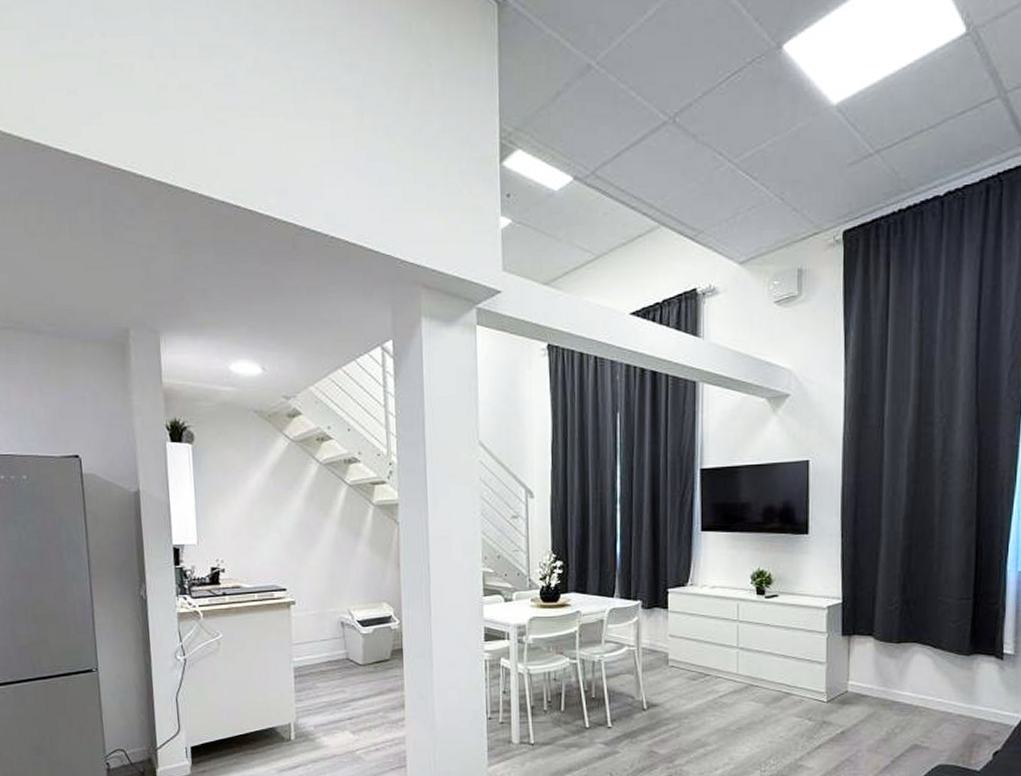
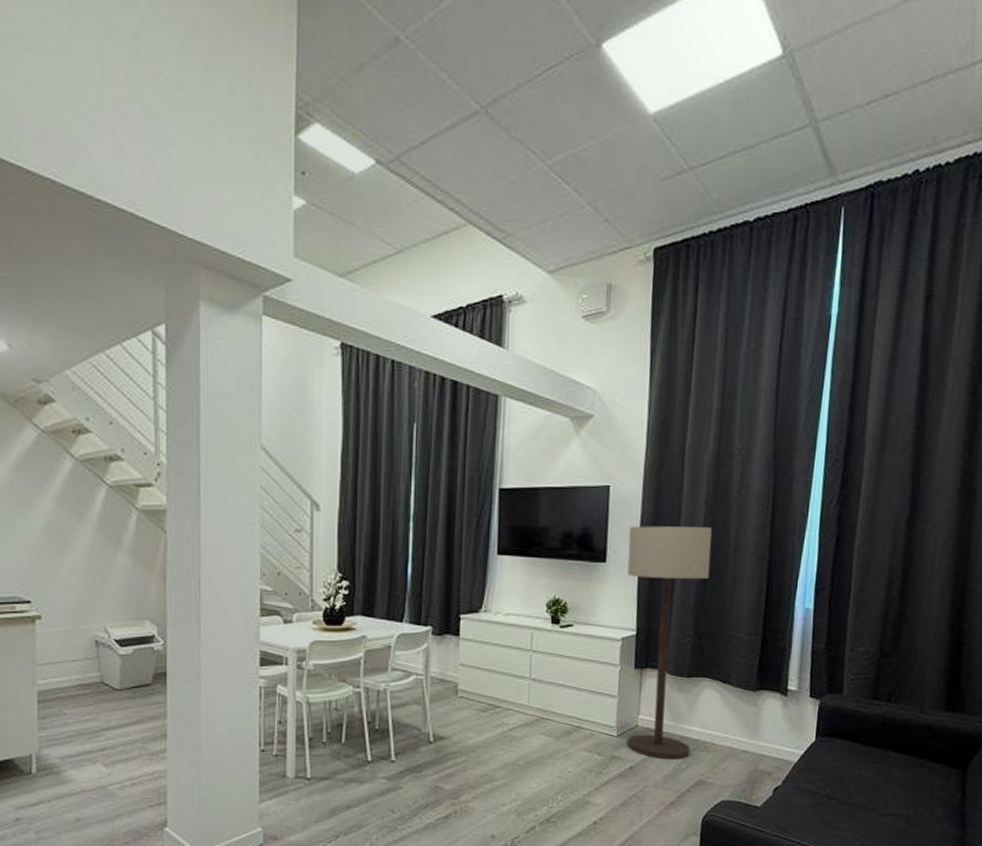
floor lamp: none [830,495,916,724] -> present [627,526,712,759]

